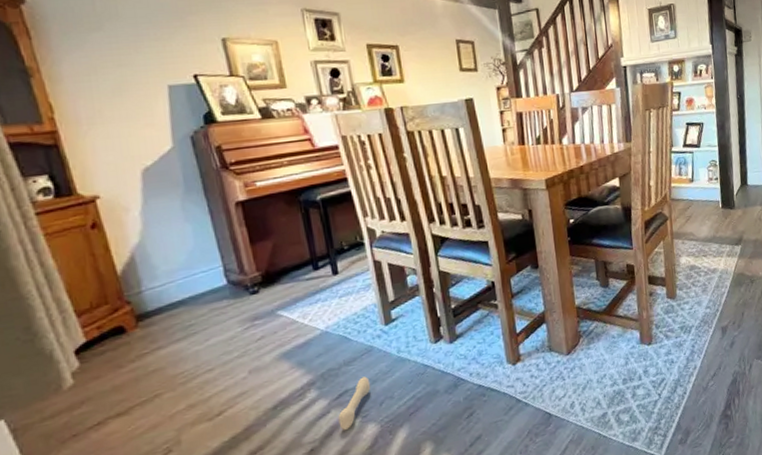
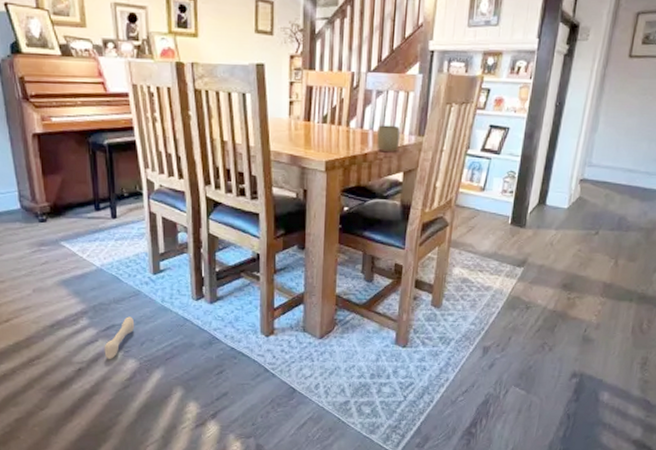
mug: none [588,136,611,162] -> present [376,125,401,152]

